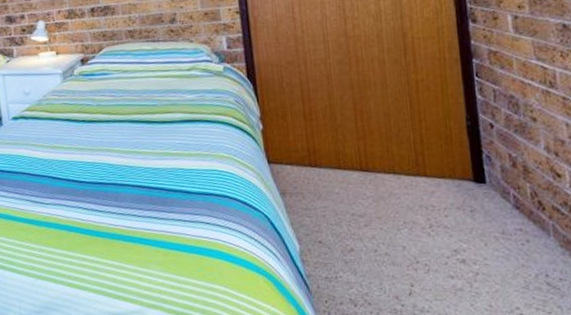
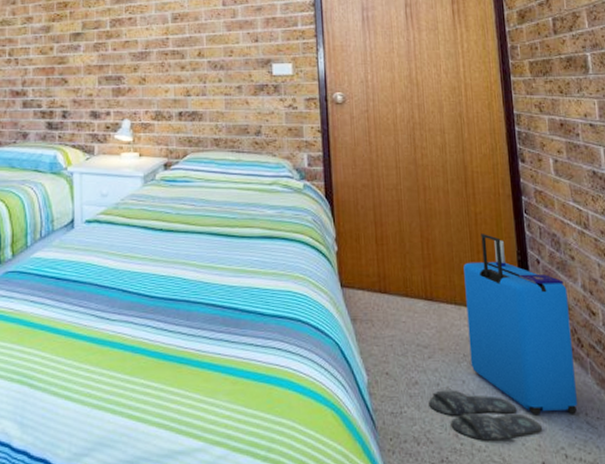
slippers: none [366,255,494,303] -> present [429,390,542,442]
suitcase: none [403,101,536,278] -> present [463,234,577,416]

